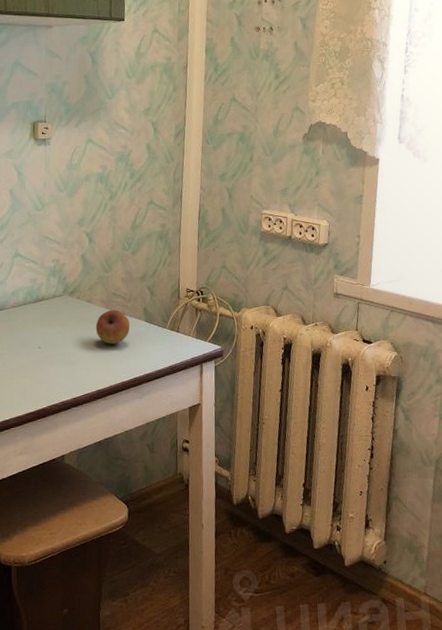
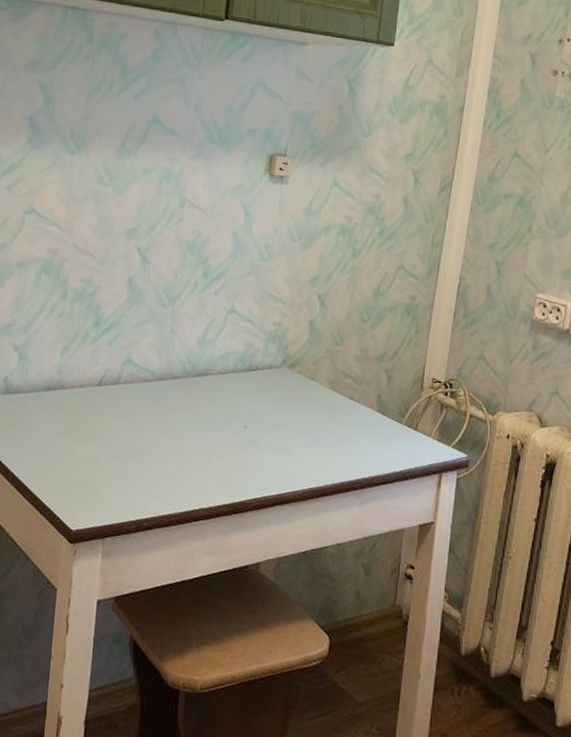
fruit: present [95,309,131,344] -> none [316,392,359,435]

